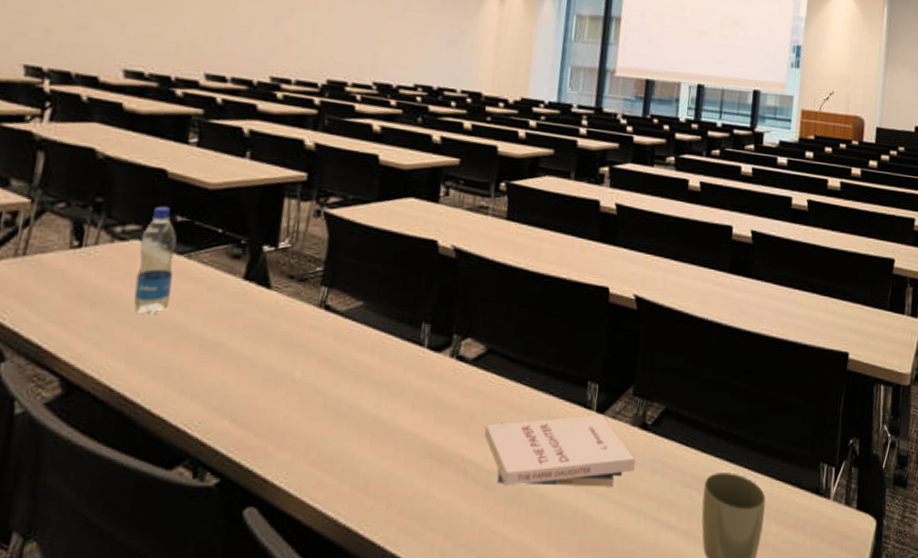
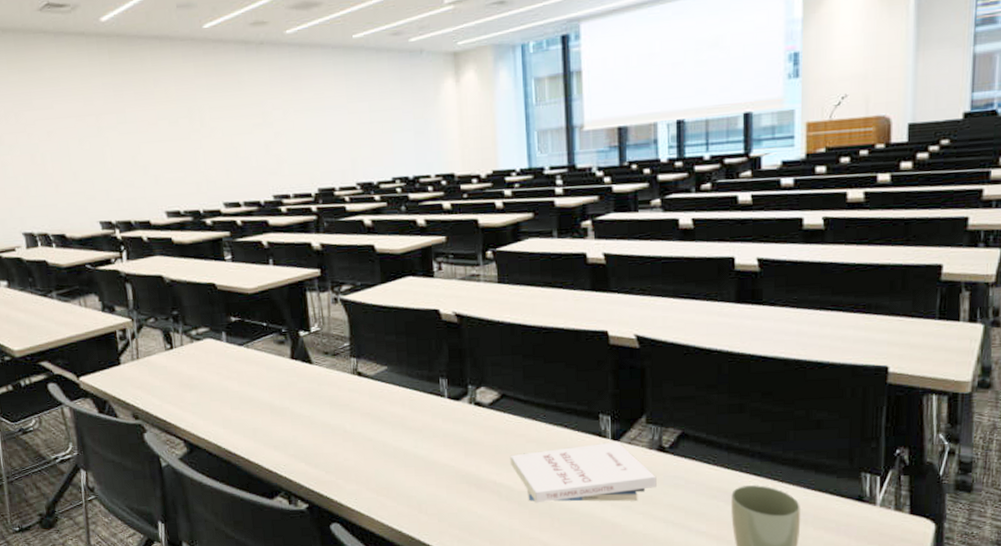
bottle: present [133,206,177,315] -> none [210,311,242,393]

